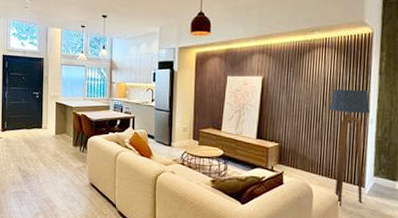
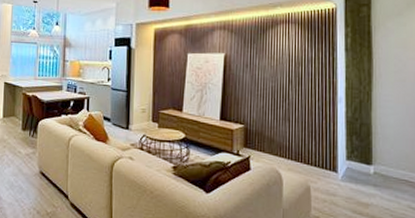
floor lamp: present [329,88,370,205] -> none [295,66,338,193]

